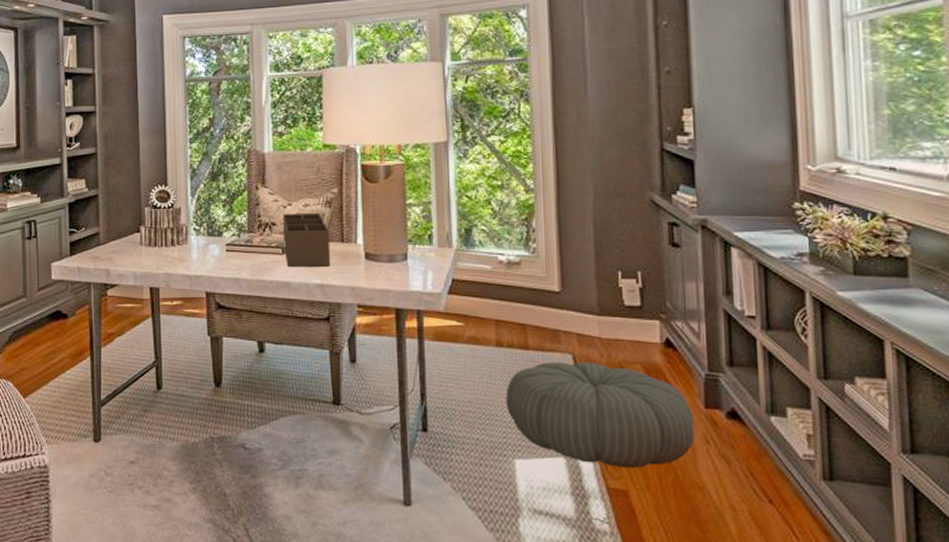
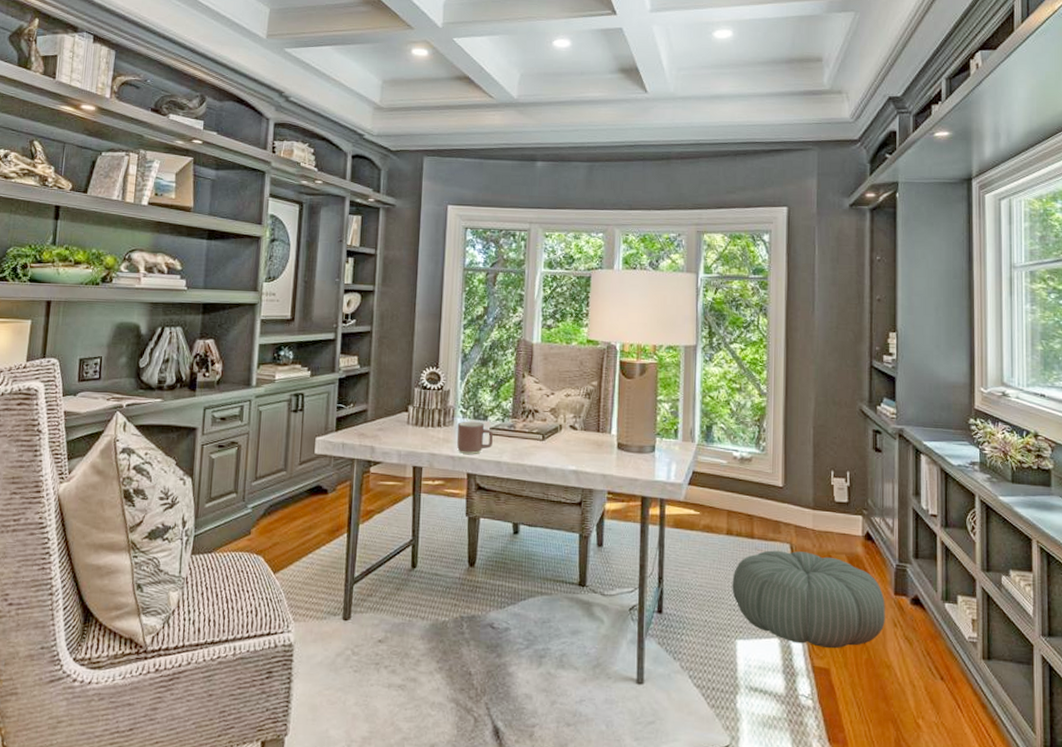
mug: none [191,238,230,272] -> present [456,421,493,454]
desk organizer: present [282,212,331,267] -> none [544,402,587,454]

